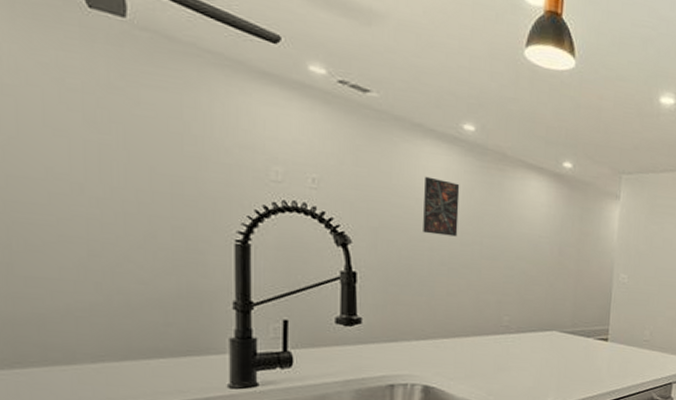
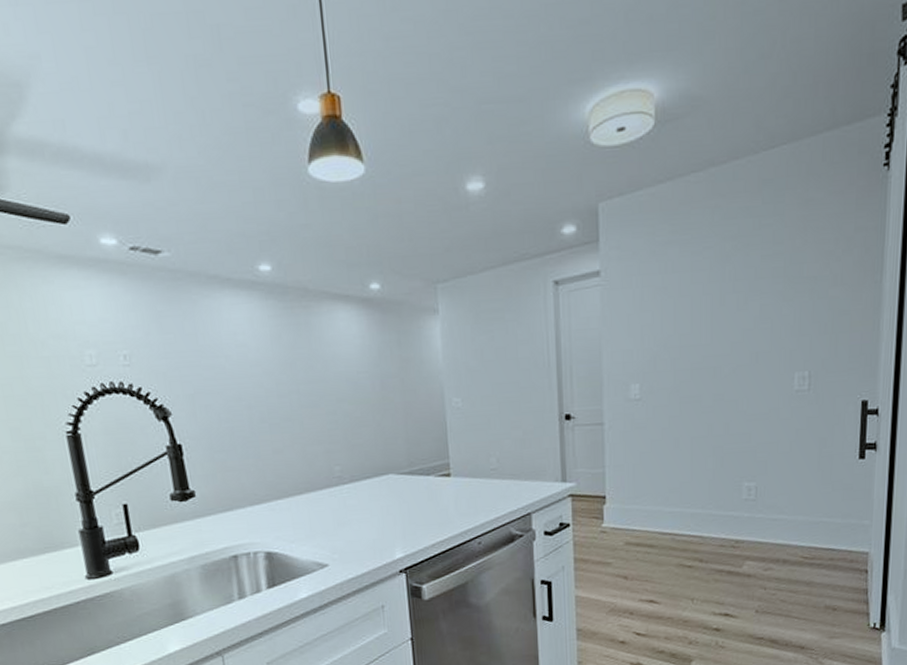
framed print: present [423,176,460,237] -> none [230,330,273,392]

